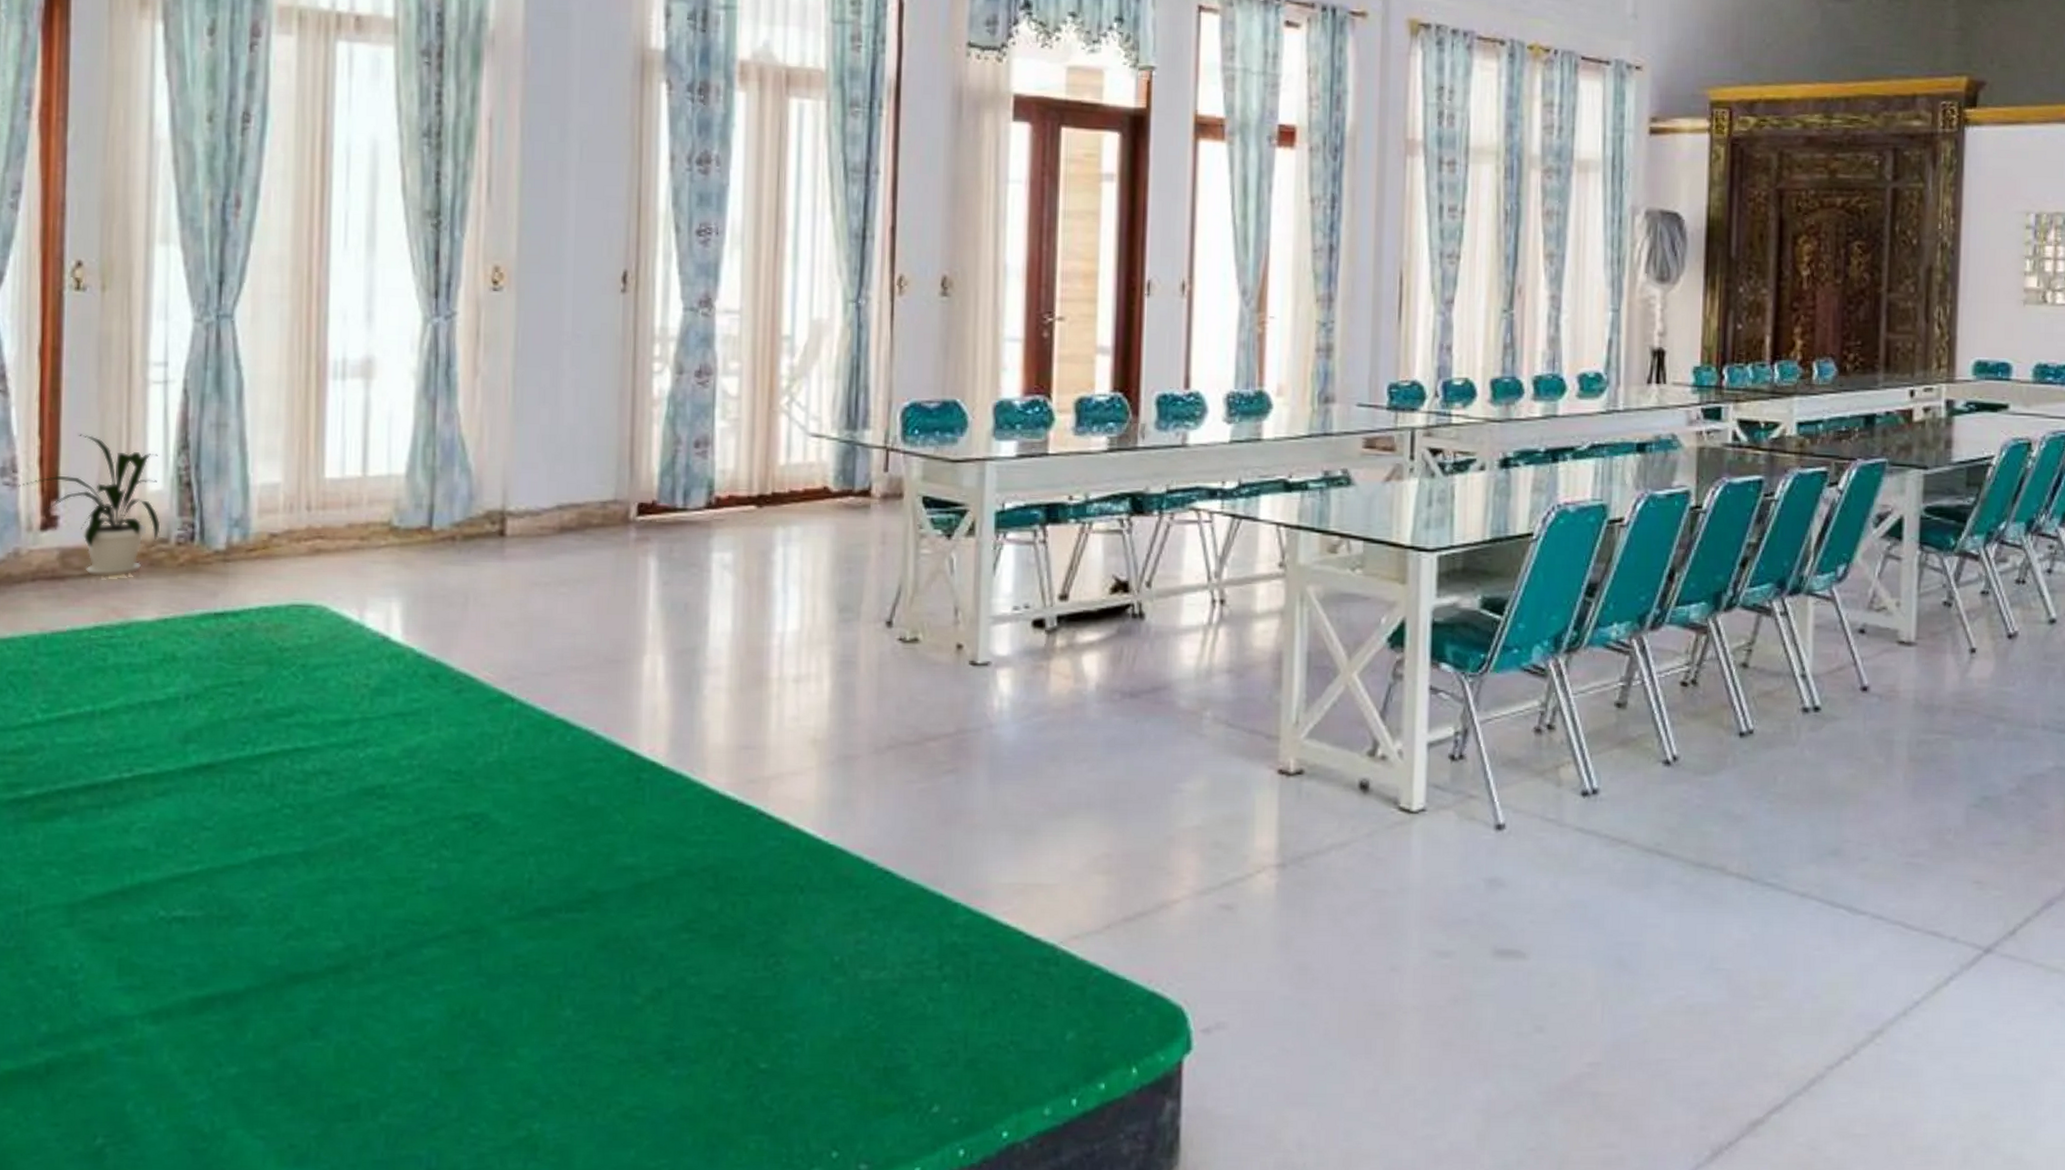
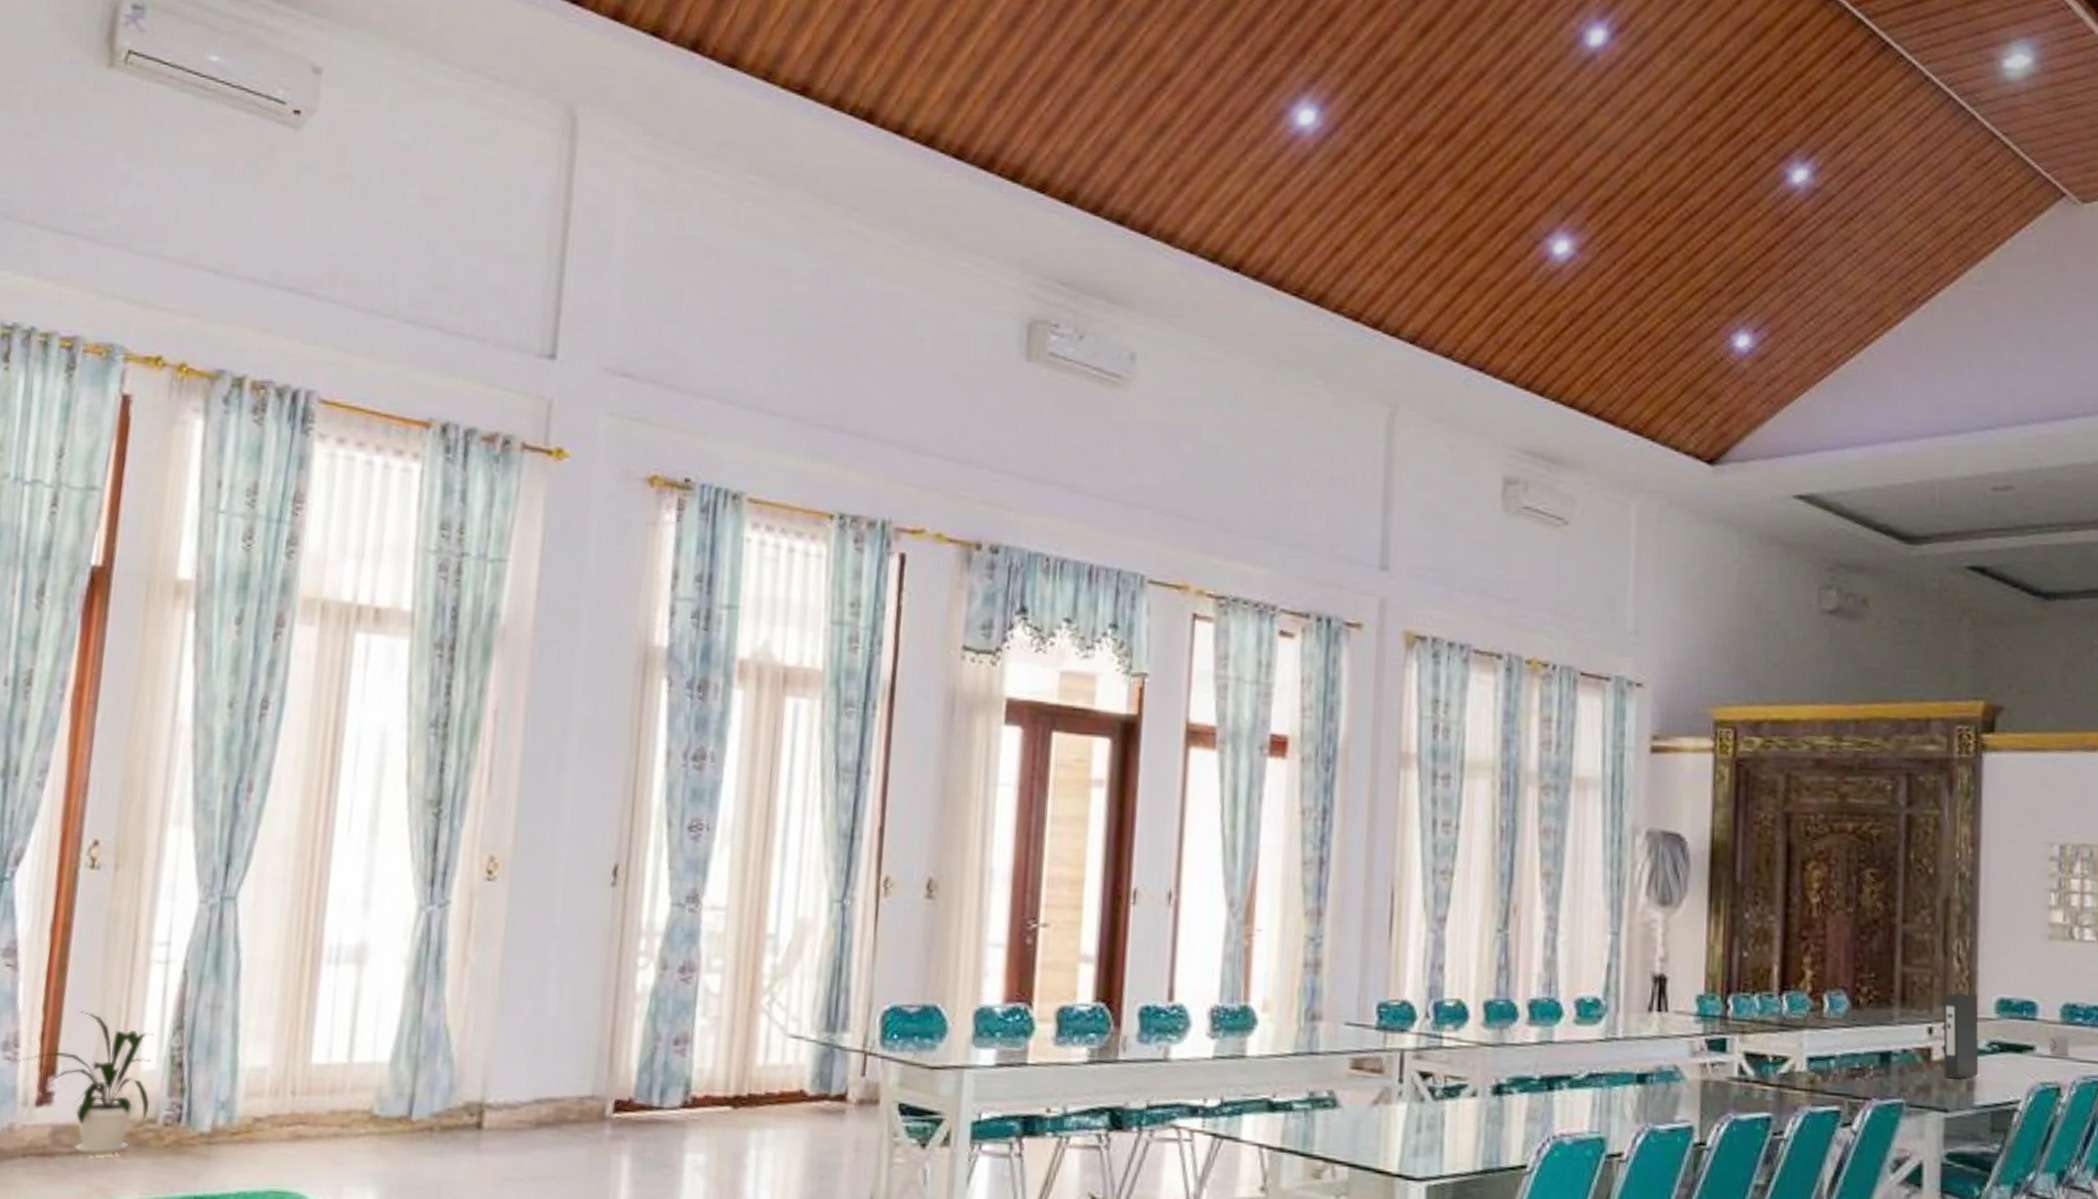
binder: none [1924,357,1957,438] -> present [1943,993,1979,1079]
cup: none [2021,394,2040,413] -> present [2048,1035,2069,1056]

